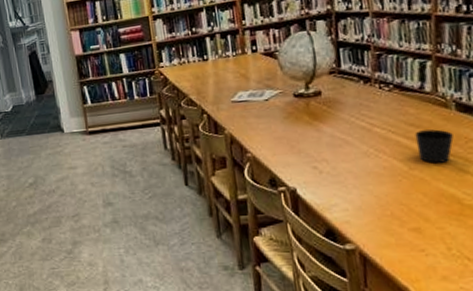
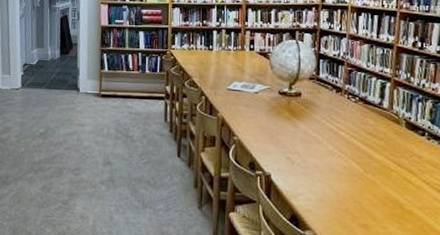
cup: present [414,129,454,164] -> none [372,140,401,171]

